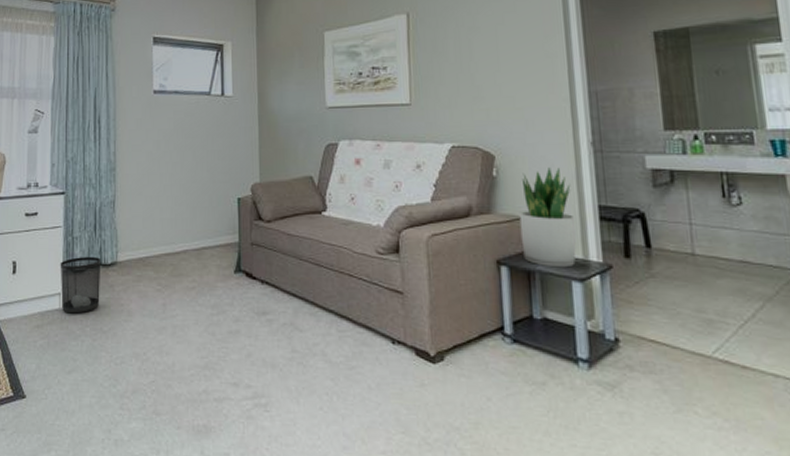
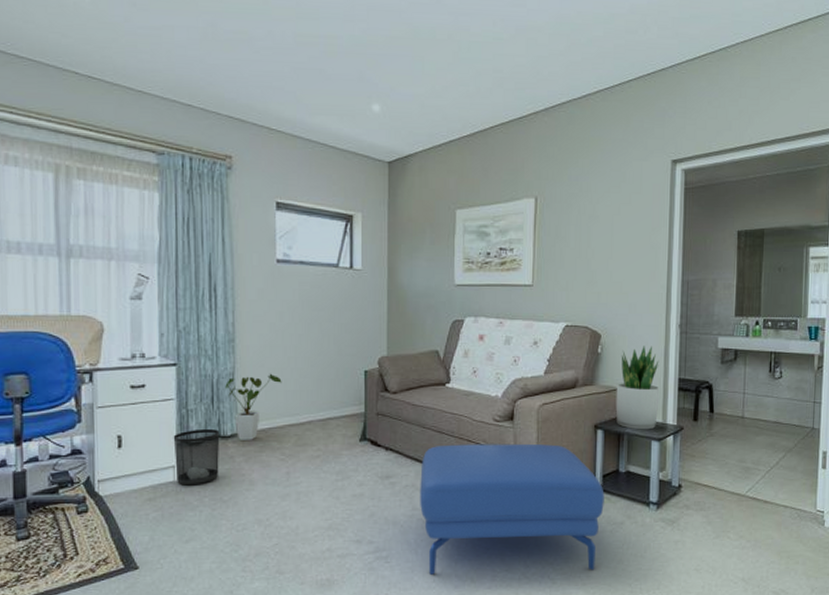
house plant: none [107,201,158,269] -> present [225,373,282,440]
ottoman: none [299,279,519,442] -> present [420,443,604,575]

